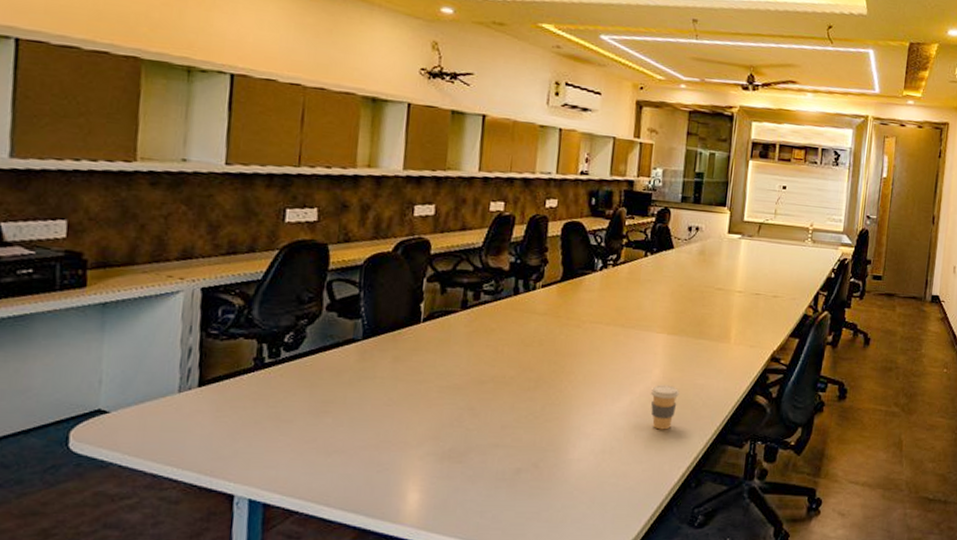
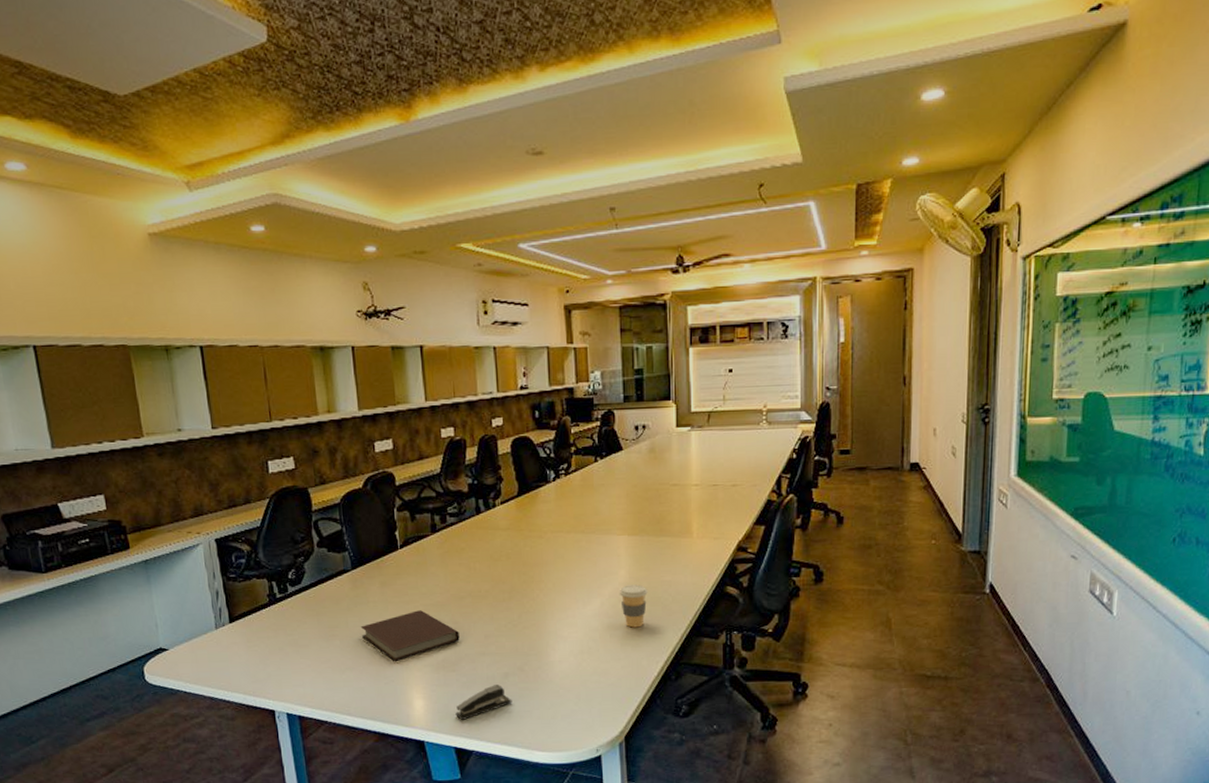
notebook: none [359,391,474,448] -> present [360,610,460,662]
stapler: none [454,481,521,520] -> present [455,685,513,721]

